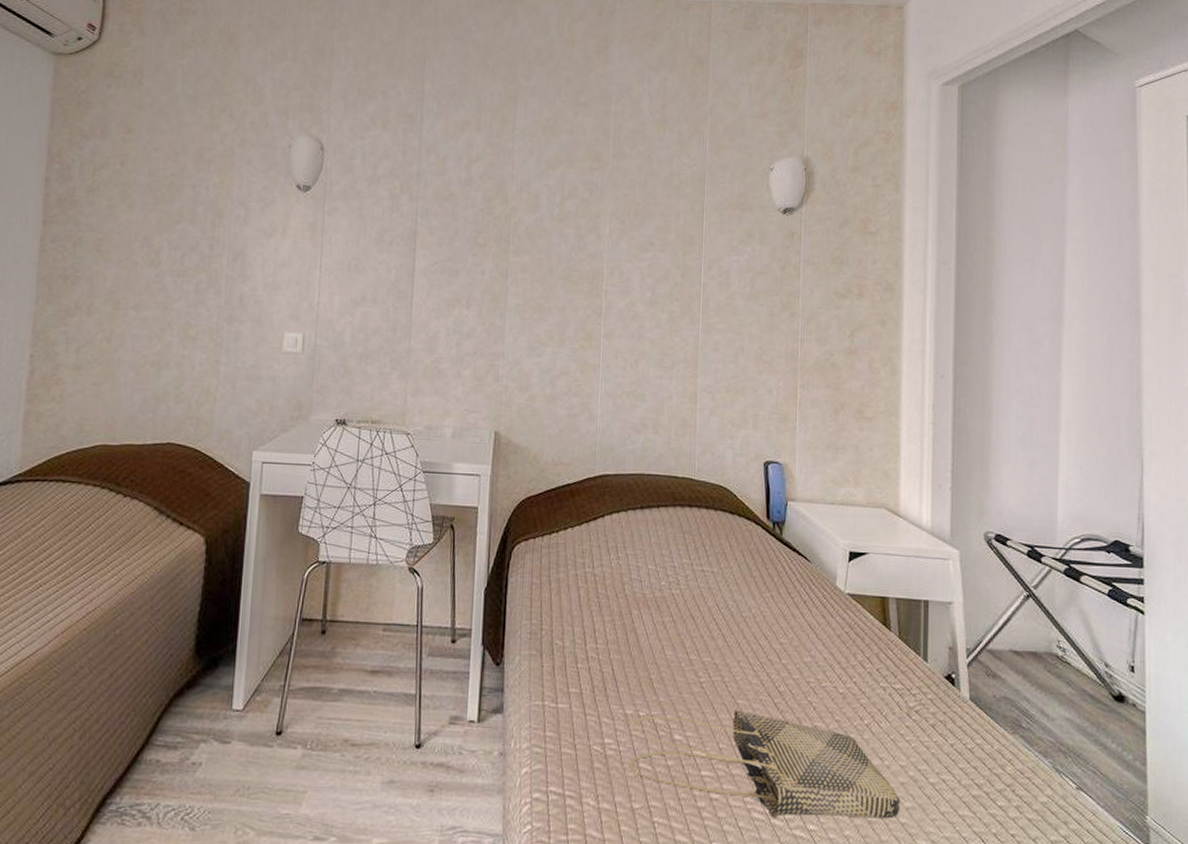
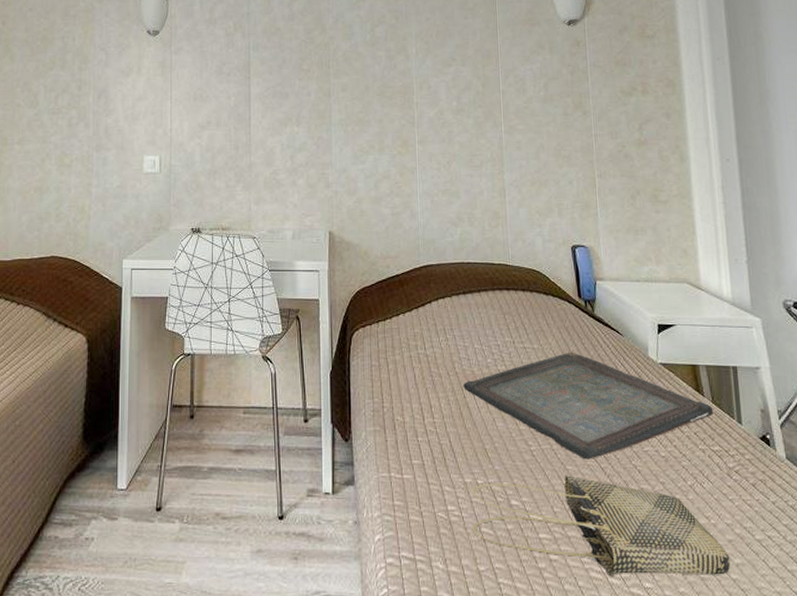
serving tray: none [632,577,899,694] -> present [463,352,714,460]

